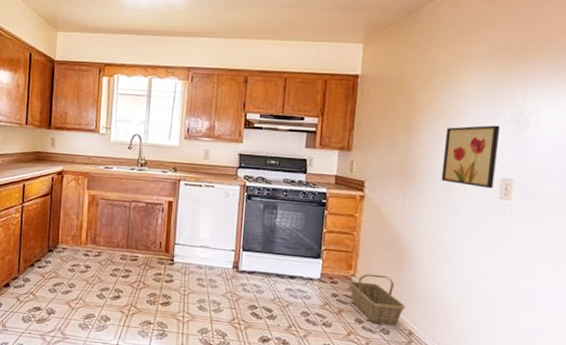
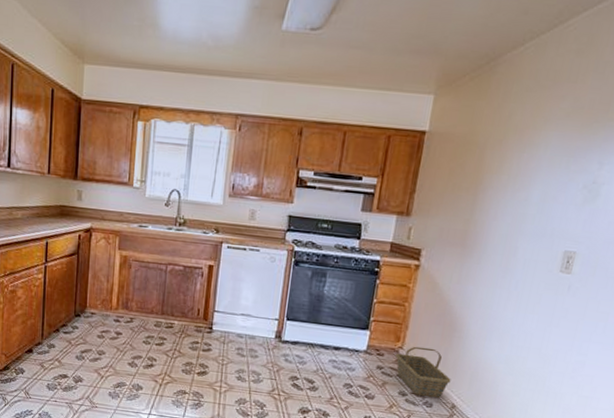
wall art: present [441,125,501,189] -> none [501,193,571,262]

